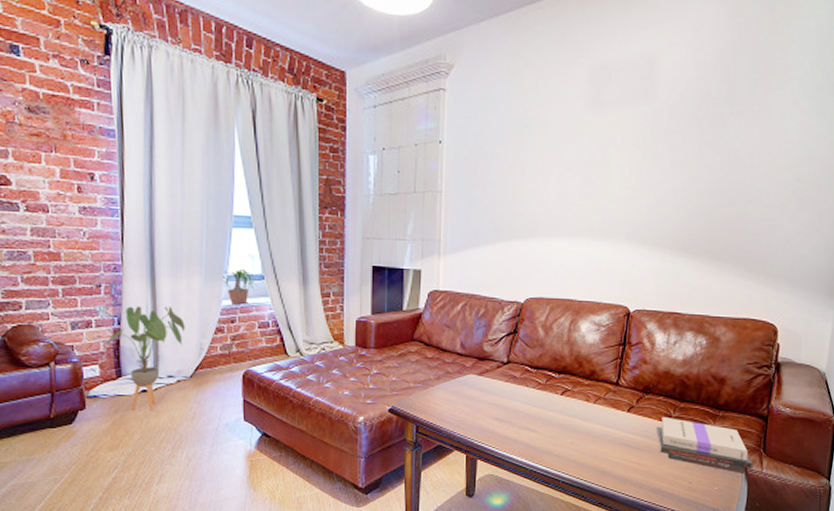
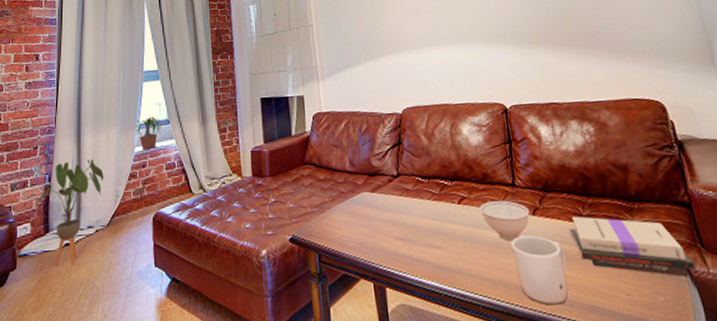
bowl: none [579,396,626,432] -> present [479,200,530,242]
mug: none [599,428,648,486] -> present [510,235,569,305]

